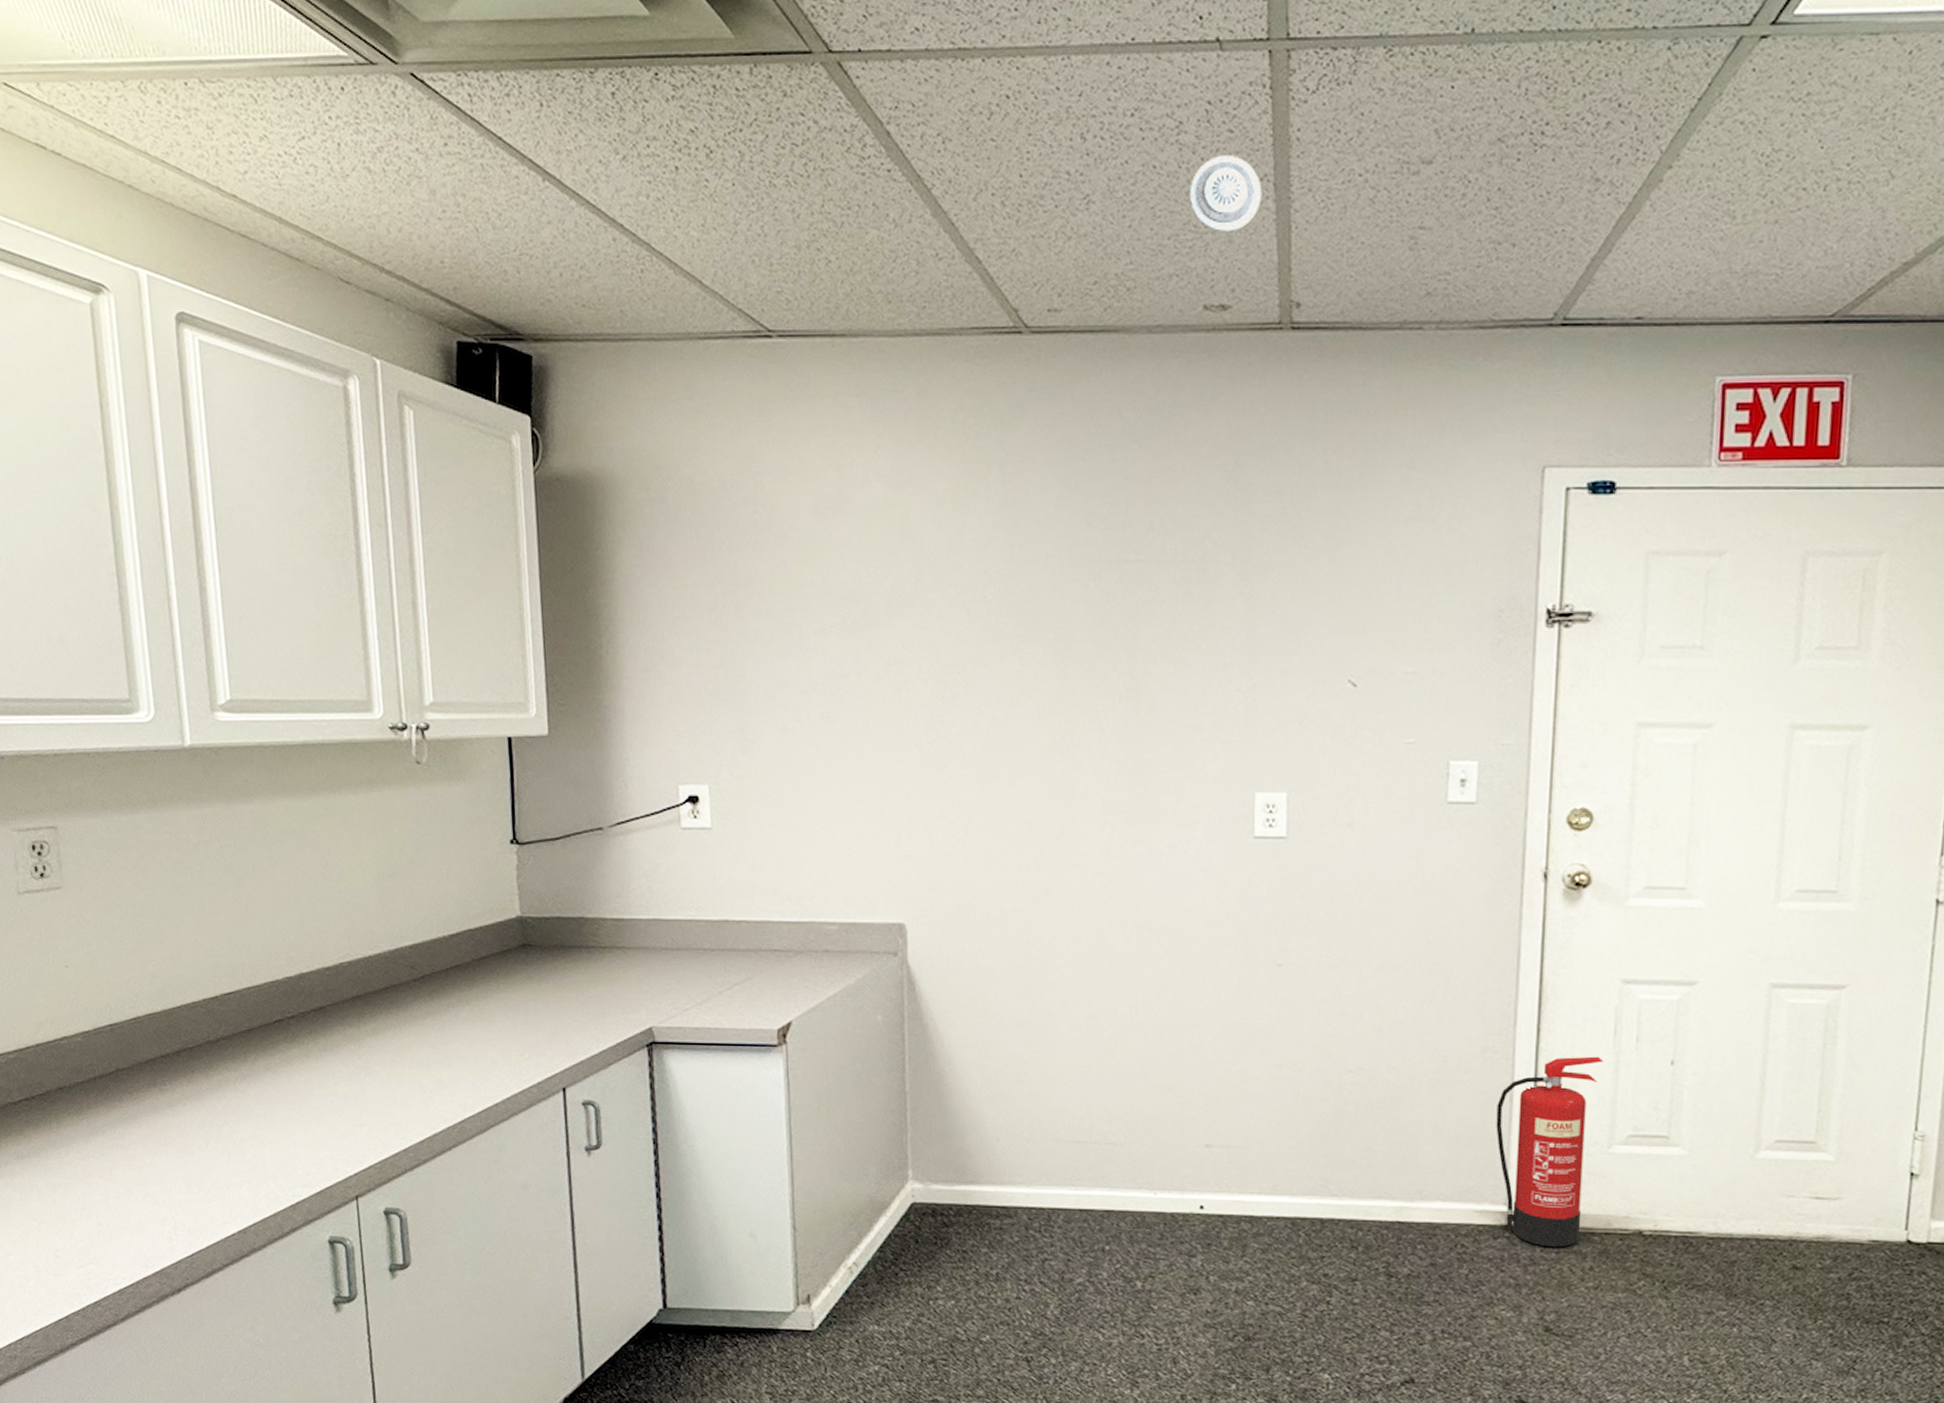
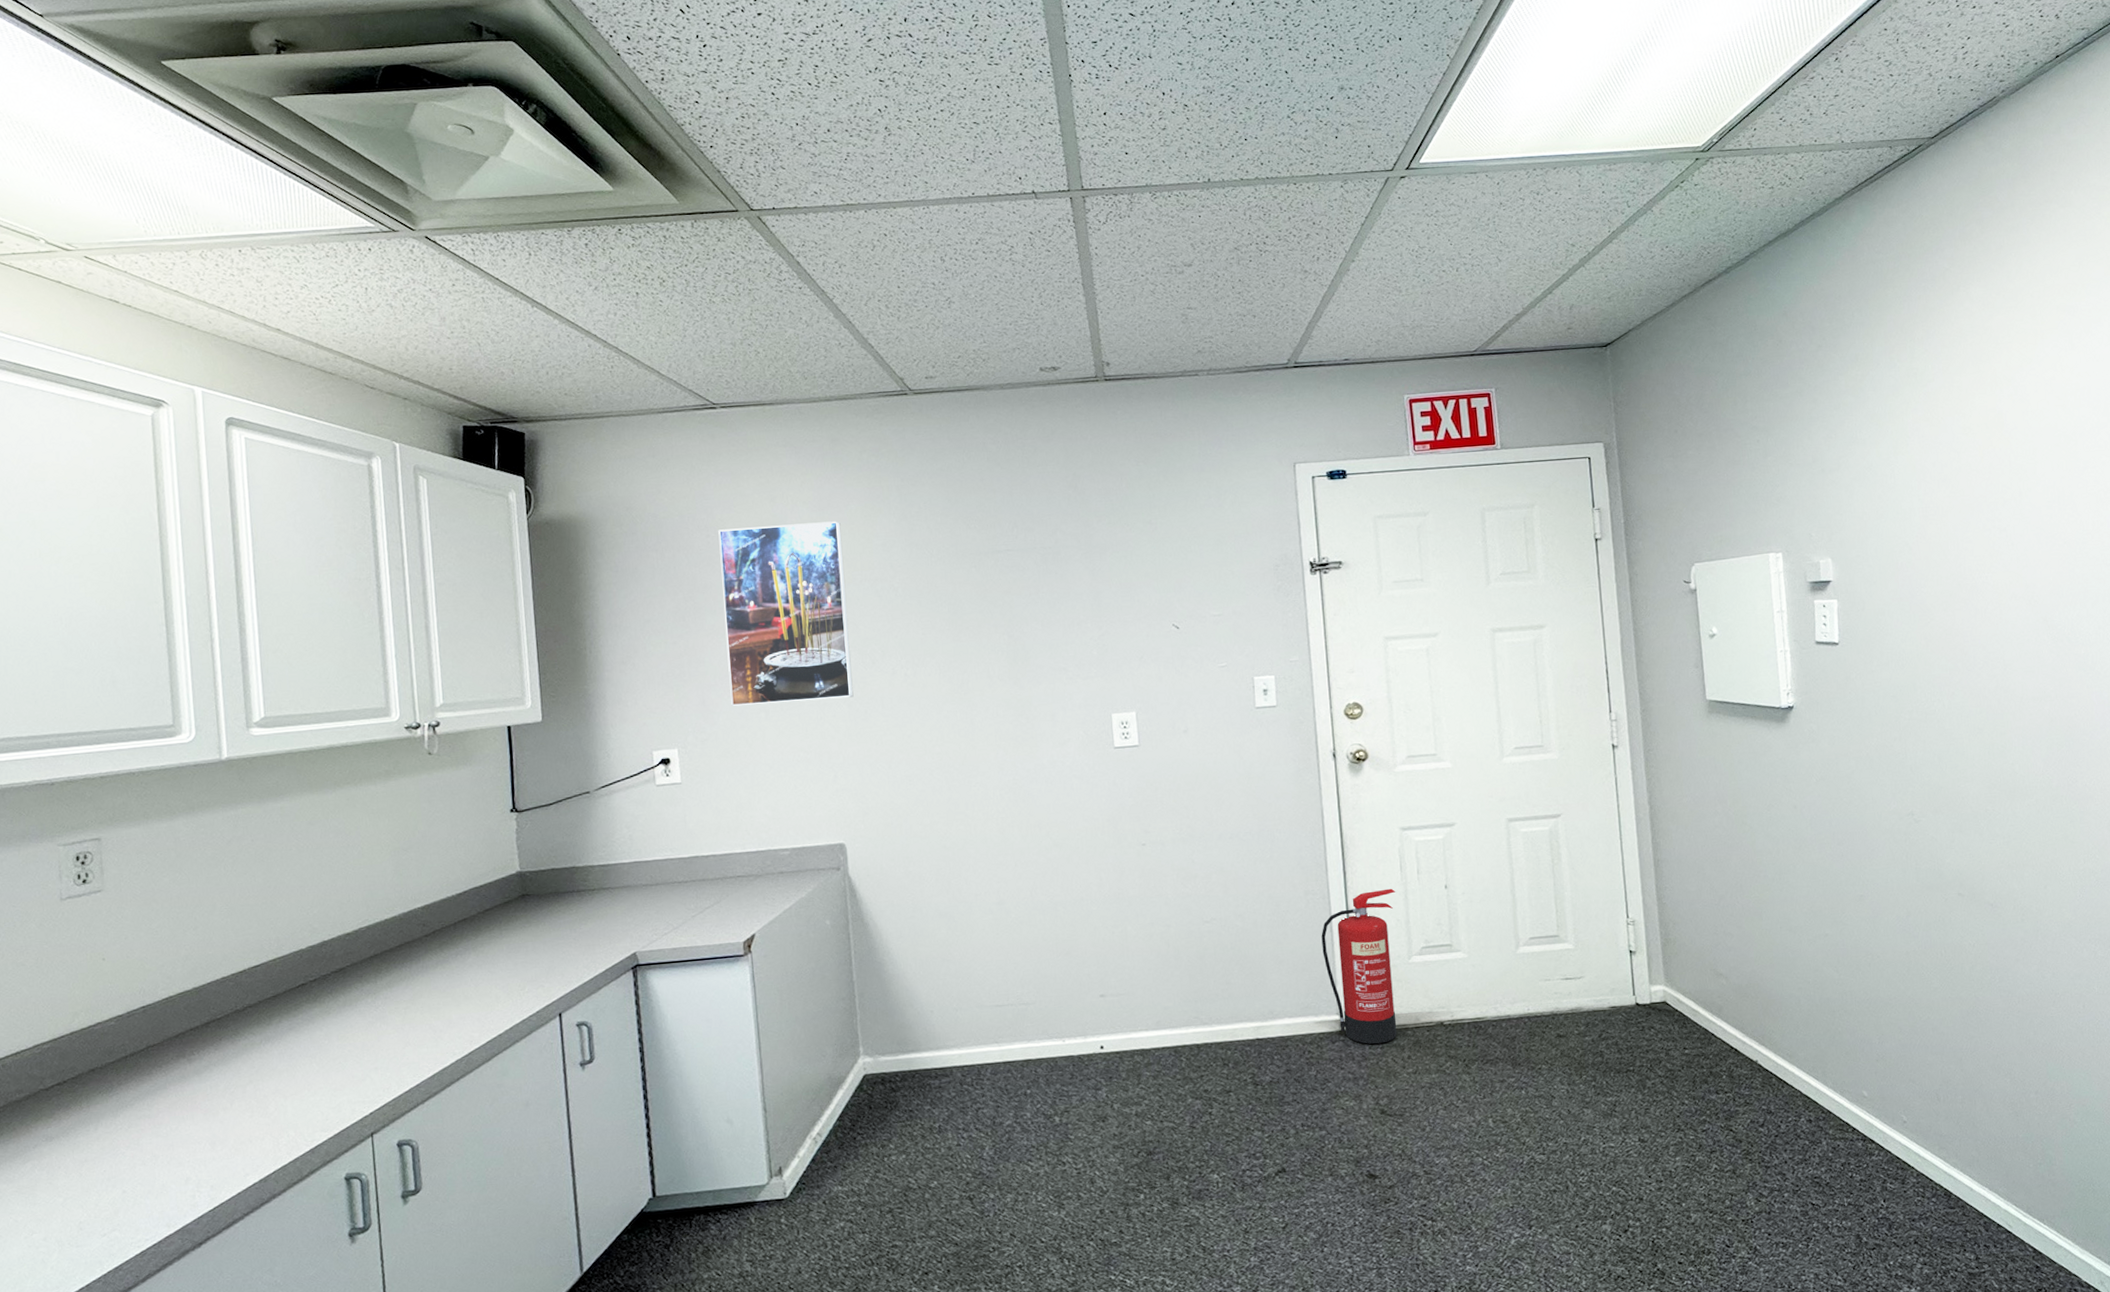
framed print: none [768,503,927,740] -> present [718,521,854,707]
smoke detector: present [1190,155,1262,233] -> none [1023,266,1075,318]

